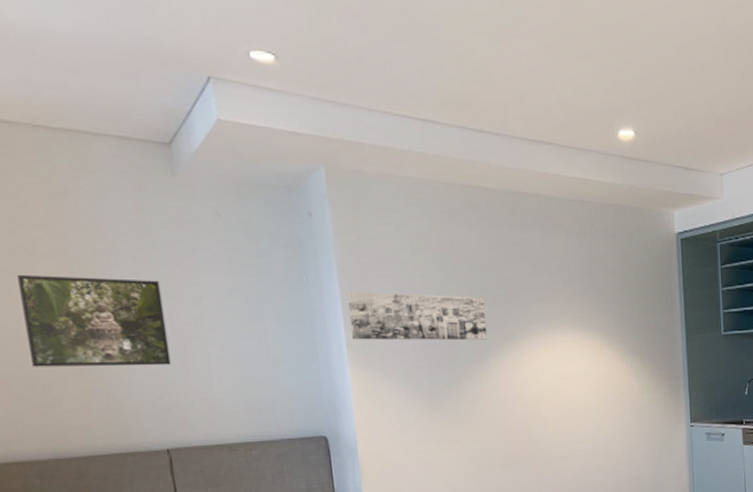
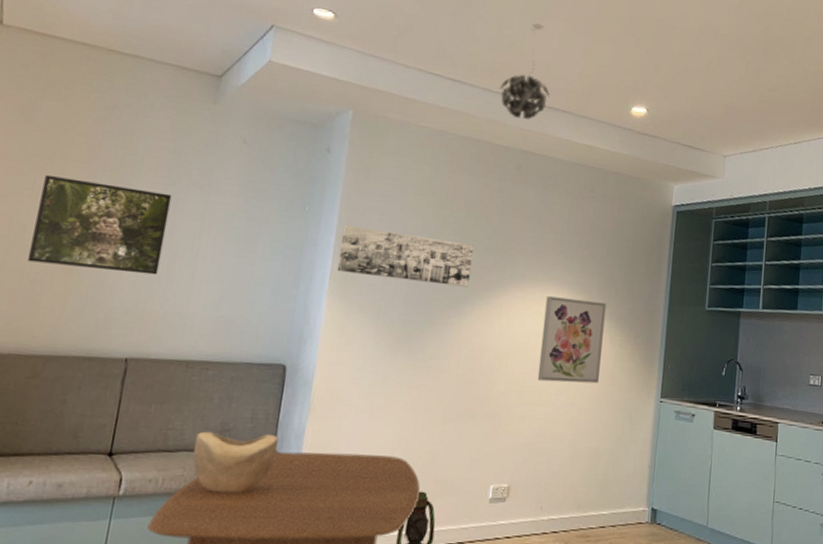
pendant light: none [474,43,530,156] -> present [499,23,550,119]
wall art: none [566,339,631,421] -> present [537,296,606,384]

